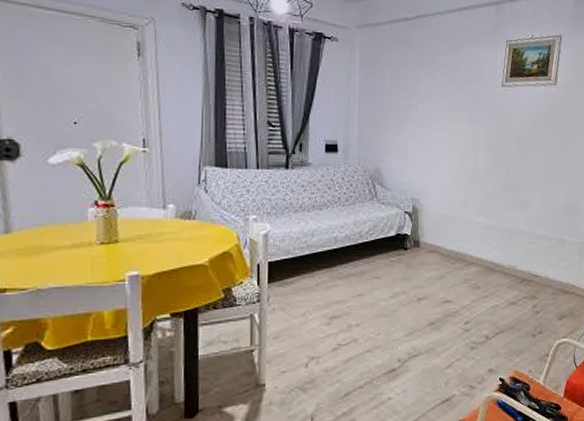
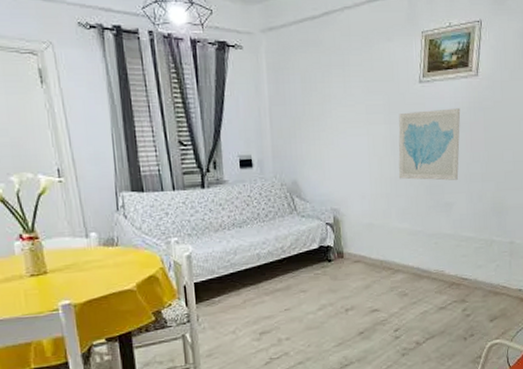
wall art: none [477,112,539,181] -> present [398,108,461,181]

